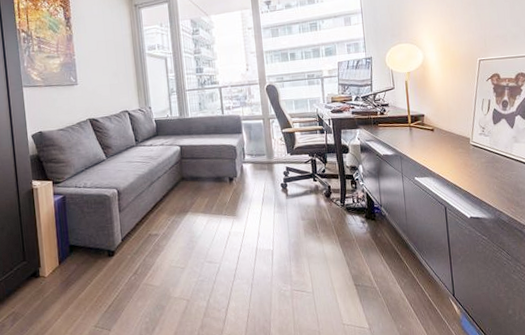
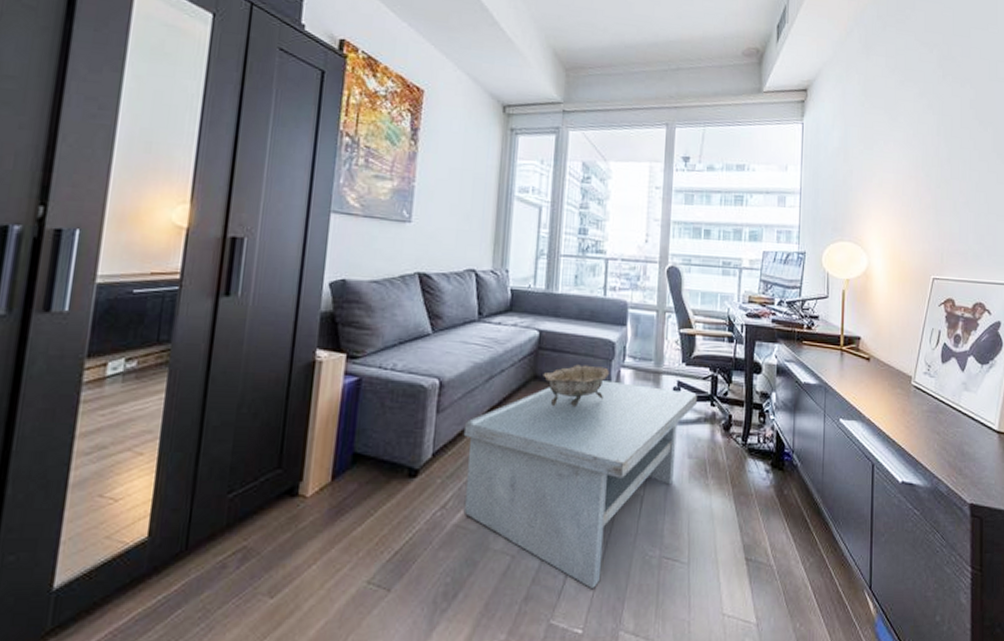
coffee table: none [139,173,303,317] -> present [463,381,697,590]
decorative bowl: none [188,165,235,197] -> present [543,364,609,408]

